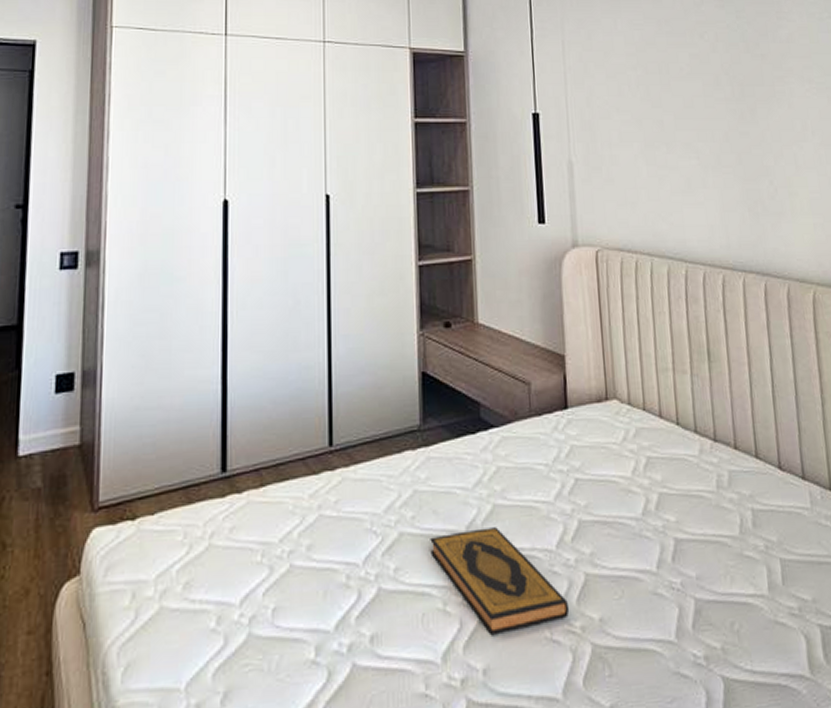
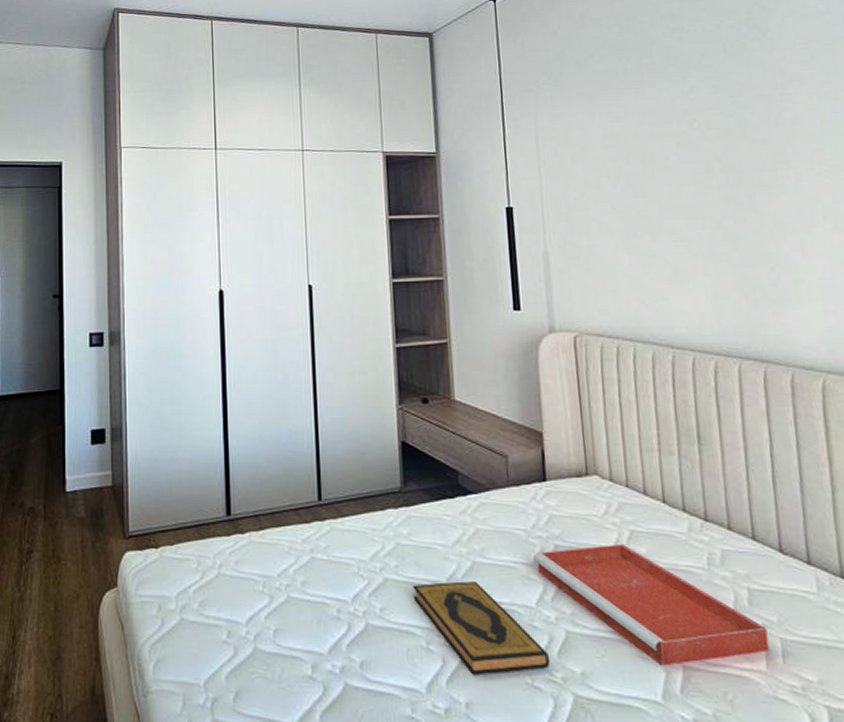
tray: none [554,472,771,601] -> present [534,543,770,666]

